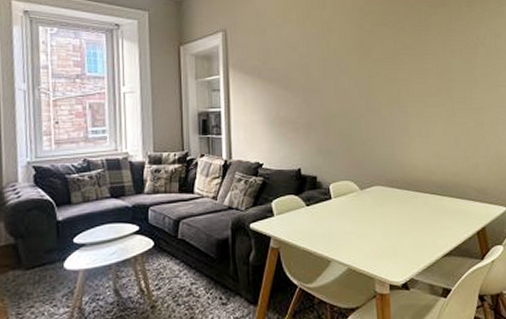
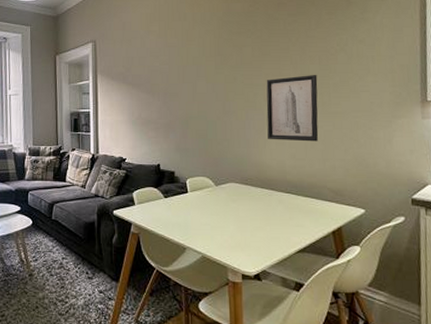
wall art: none [409,70,462,139] -> present [266,75,319,142]

